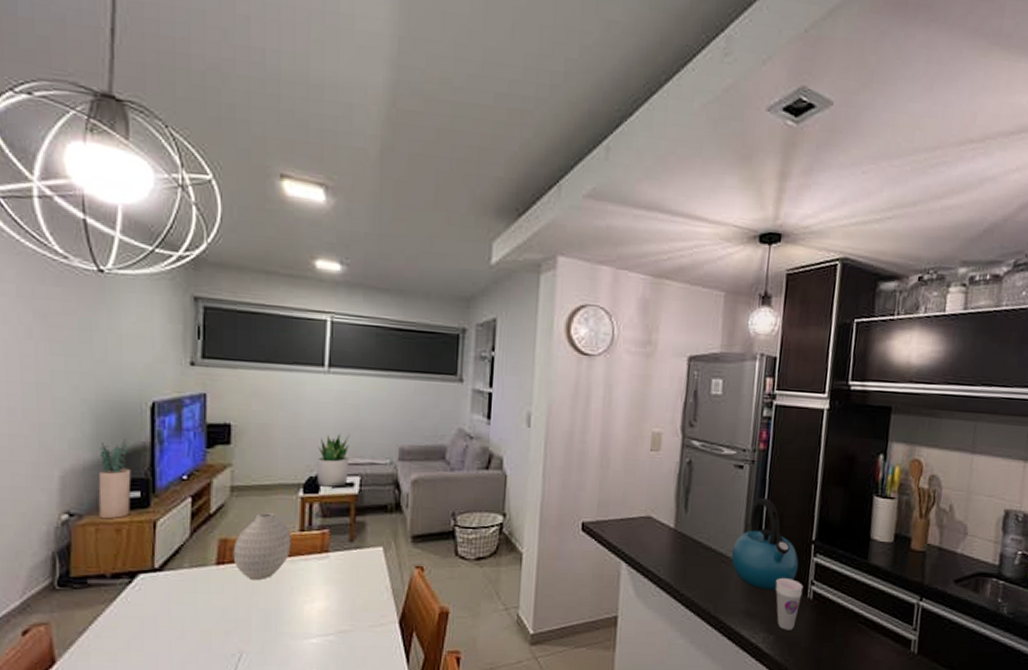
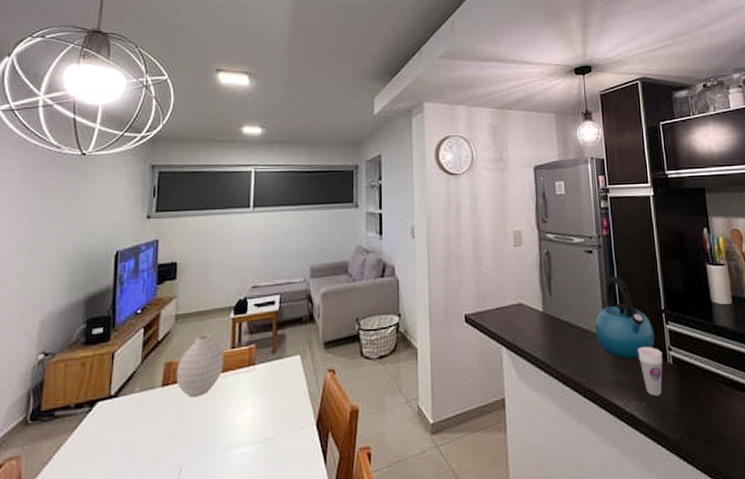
vase: present [98,439,132,520] -> none [68,284,97,355]
planter: present [317,433,350,487] -> none [245,260,270,307]

